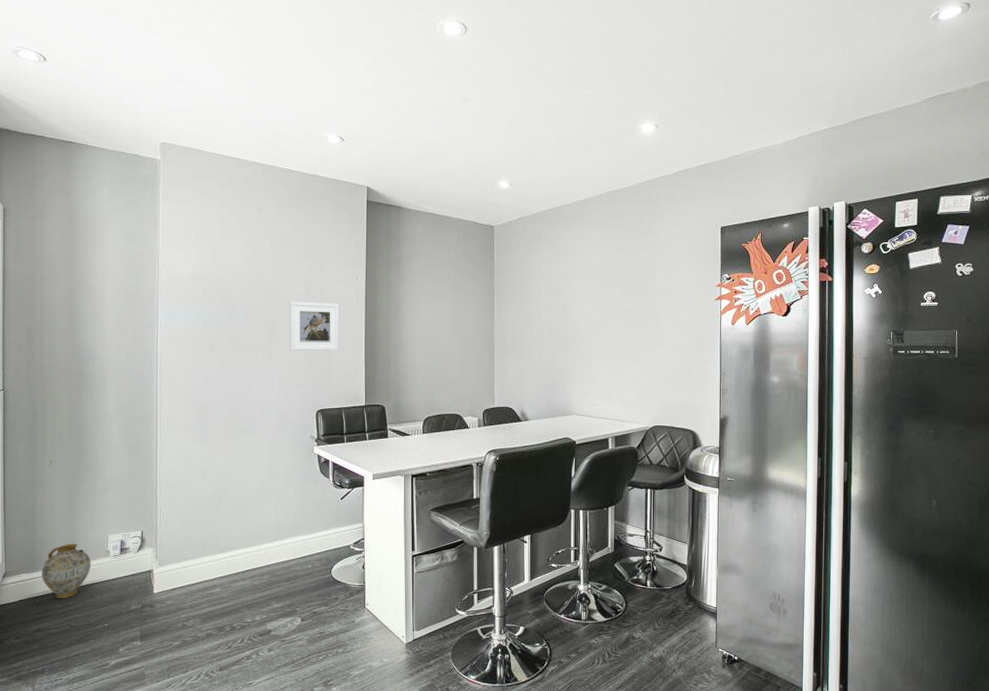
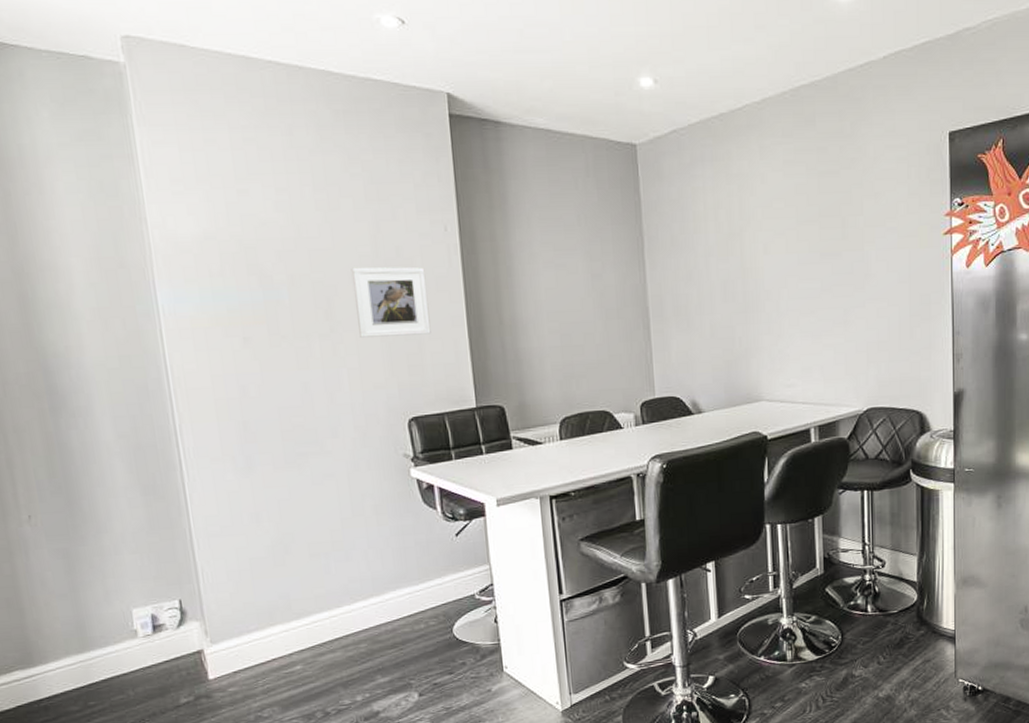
ceramic jug: present [42,543,91,599] -> none [42,624,114,699]

